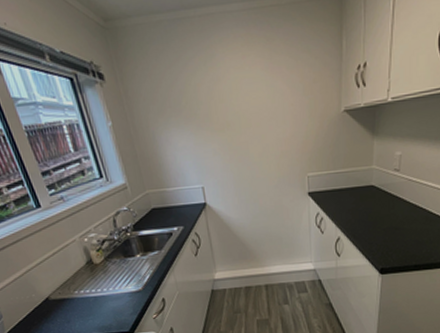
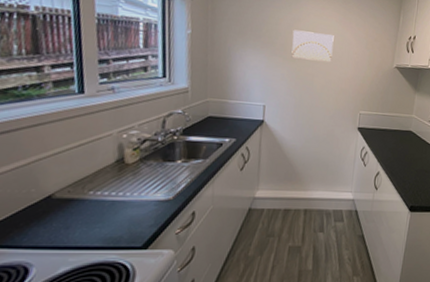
wall art: none [214,88,265,128] -> present [291,29,334,63]

